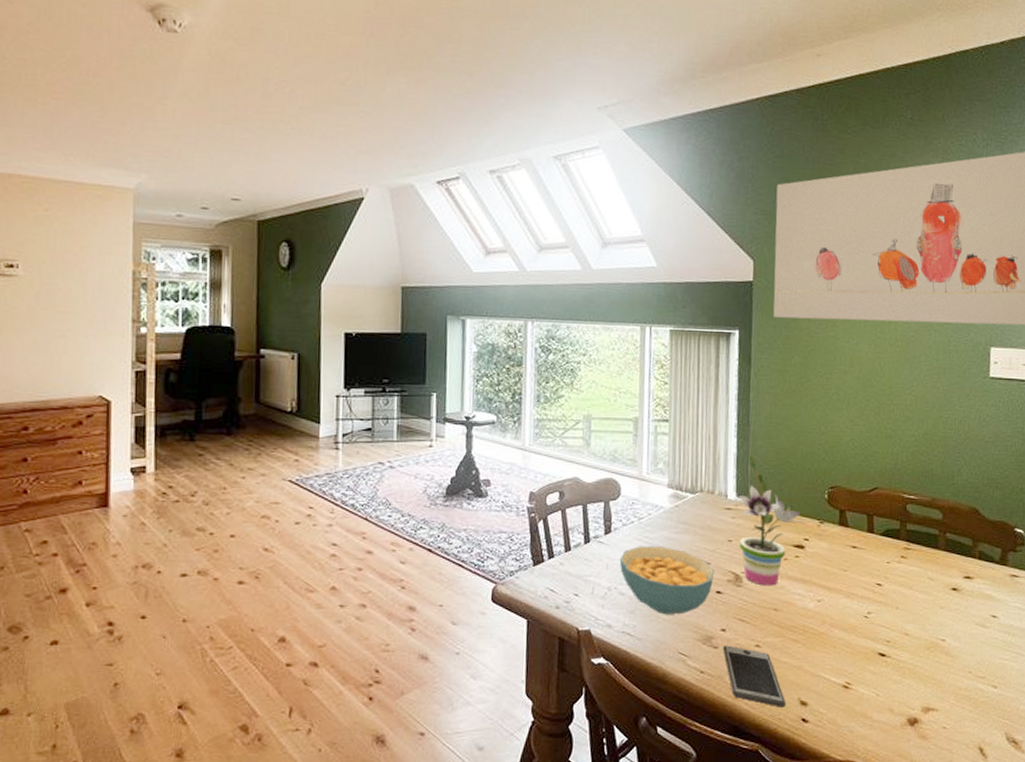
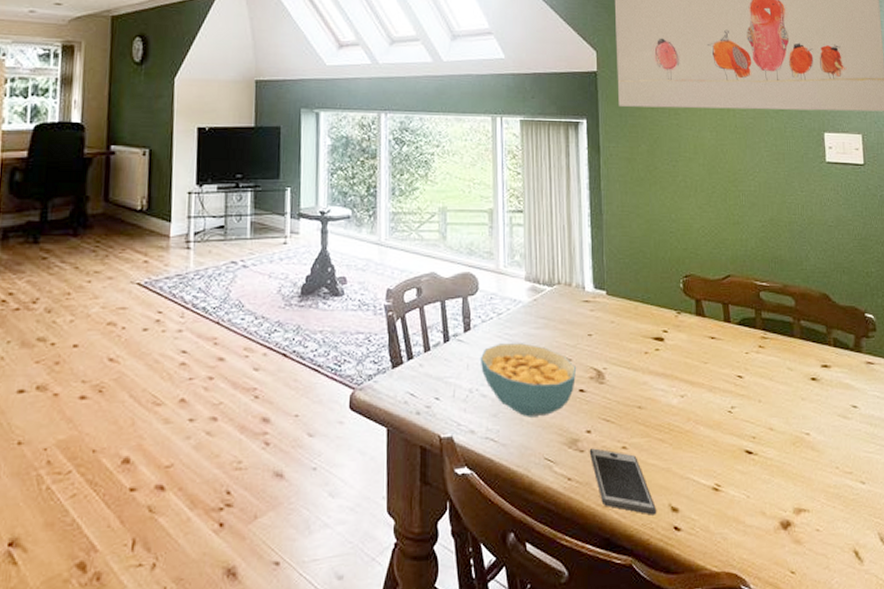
potted plant: present [738,454,805,586] -> none [596,244,663,382]

